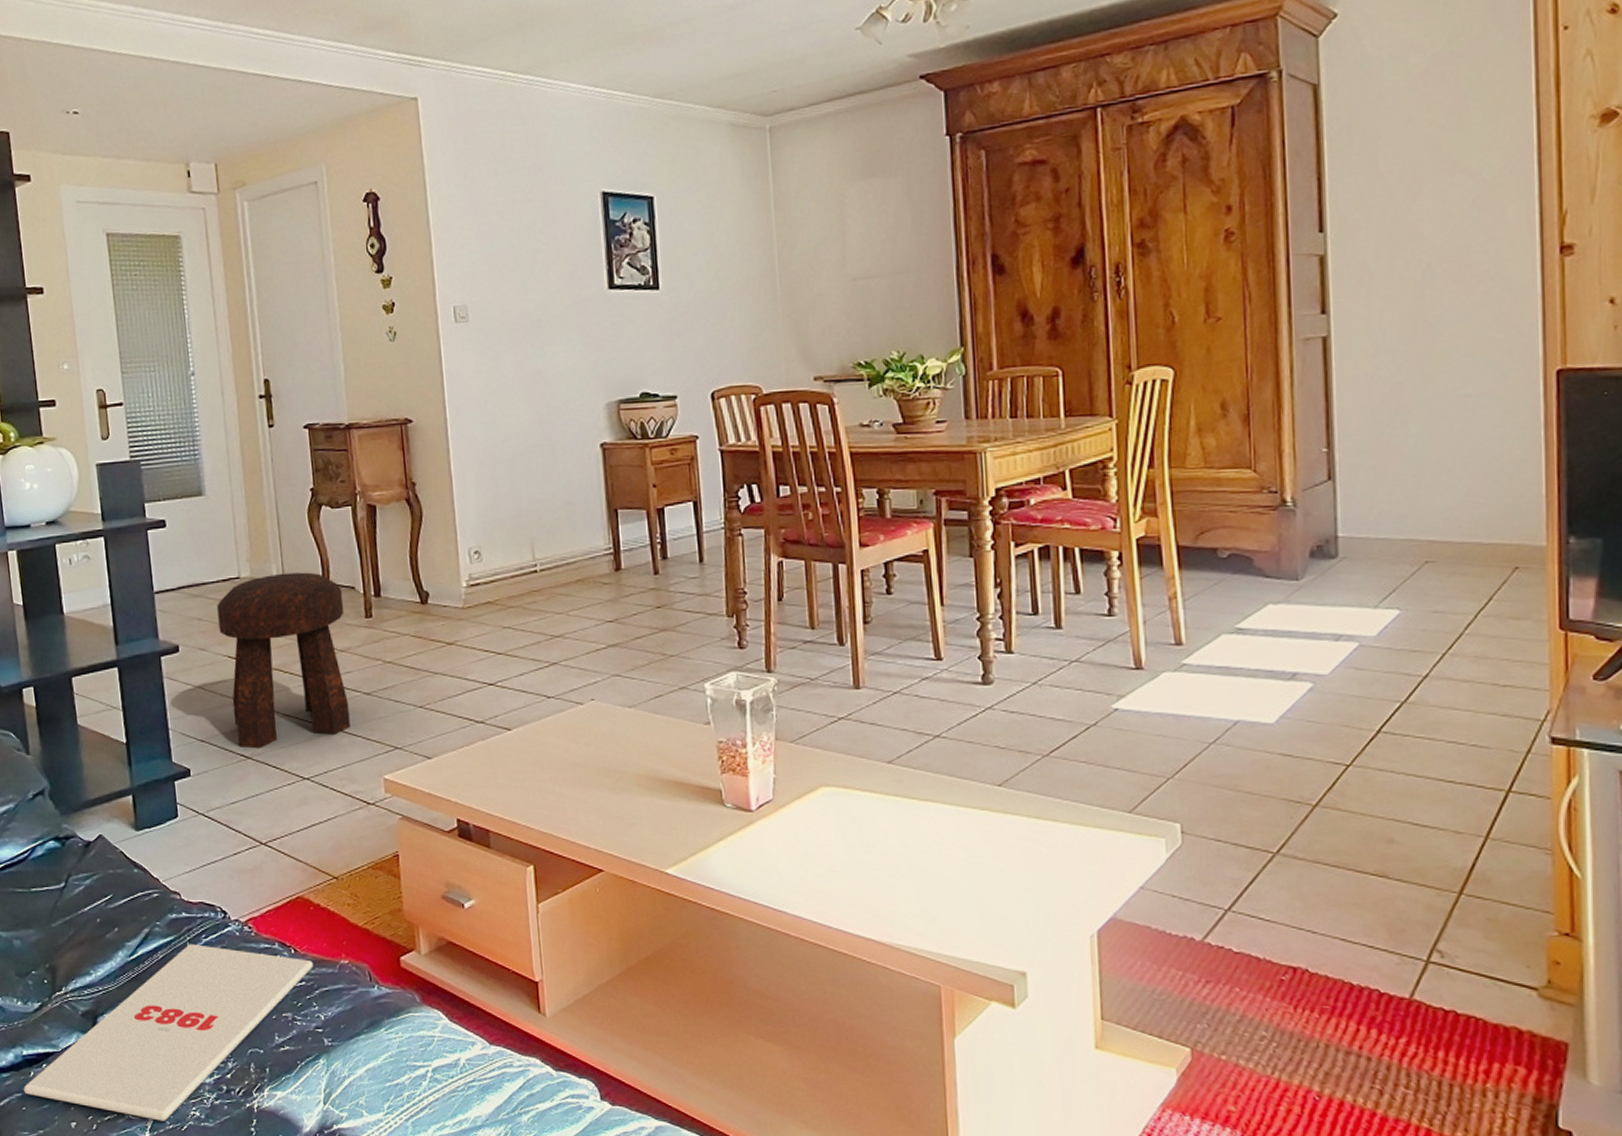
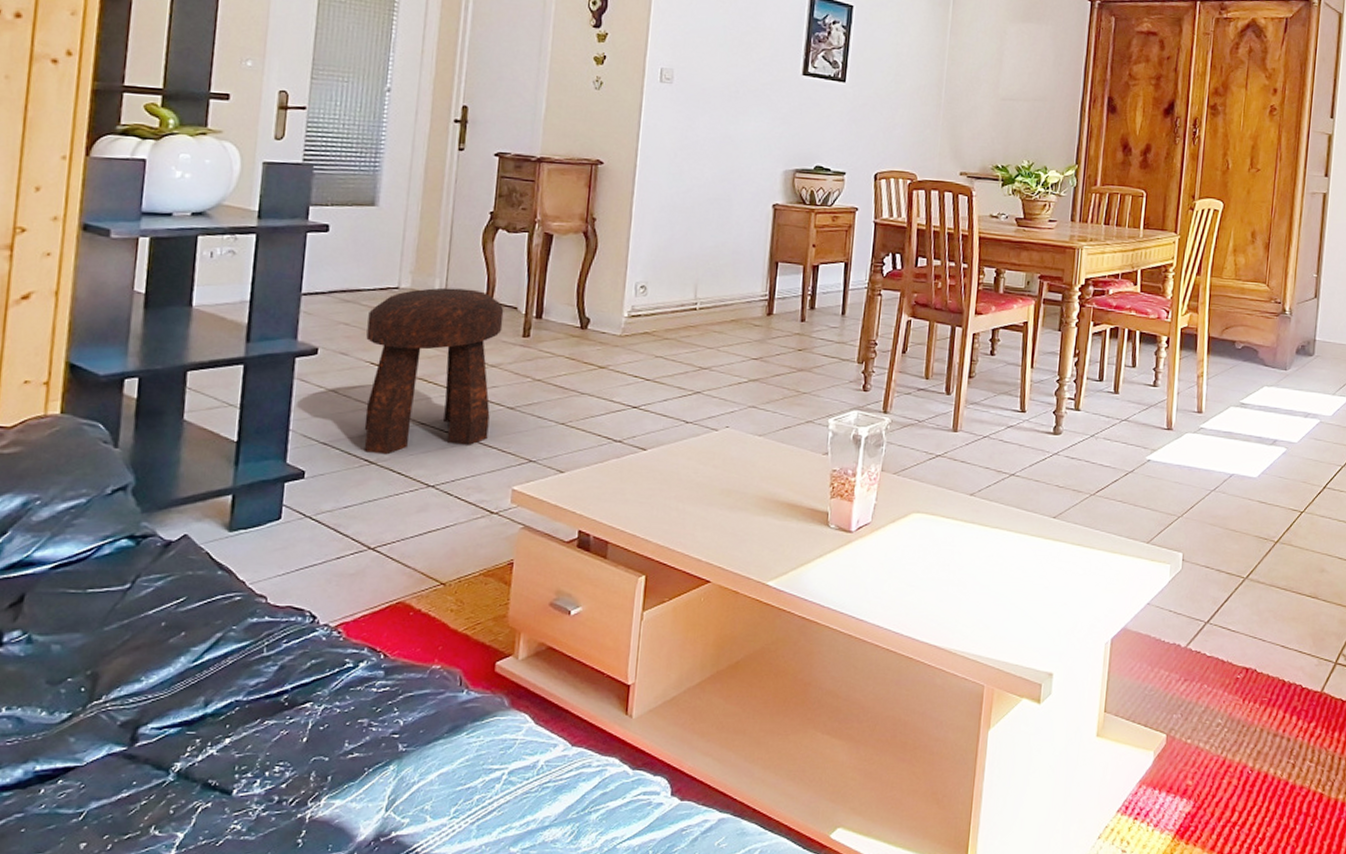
magazine: present [23,944,313,1121] -> none [27,649,402,837]

